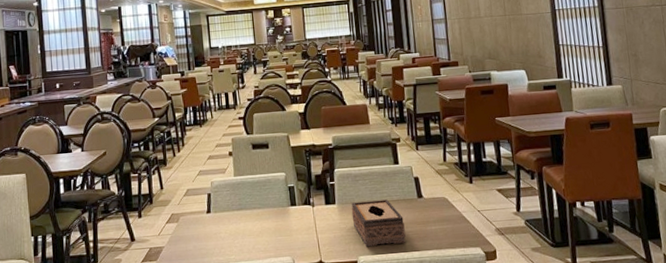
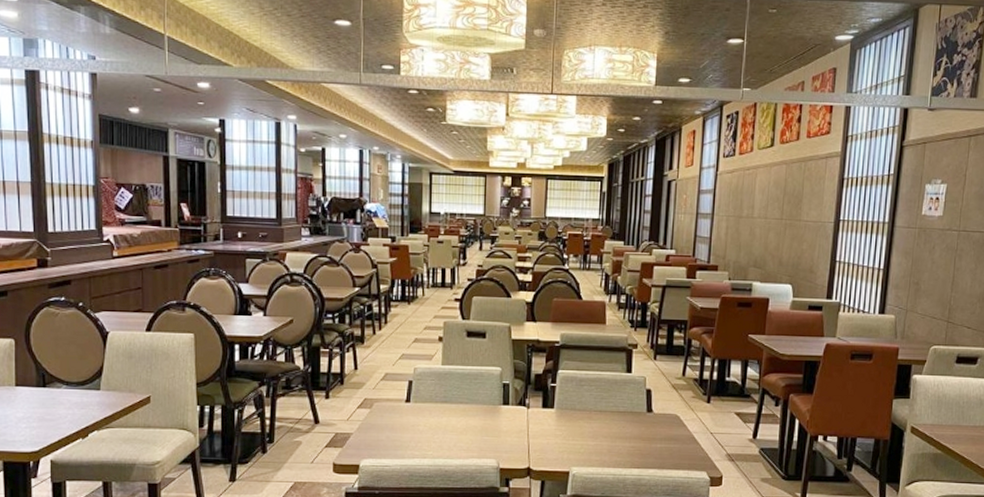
tissue box: present [351,199,406,247] -> none [570,409,627,459]

